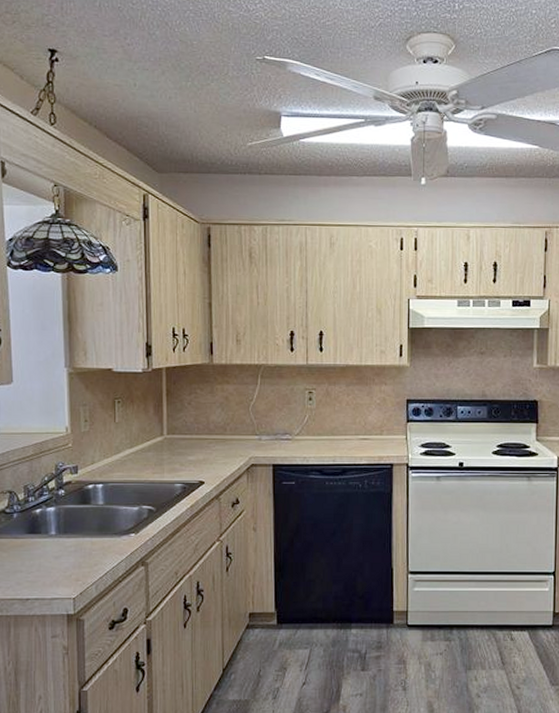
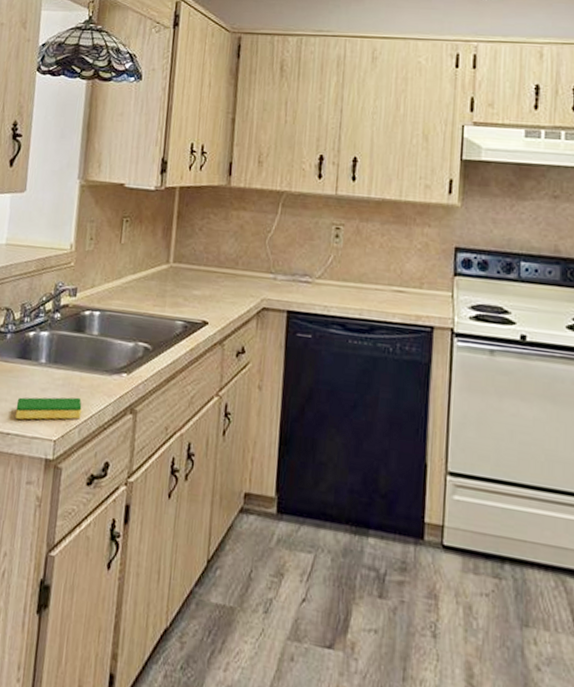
dish sponge: none [32,559,96,585] -> present [15,397,82,420]

